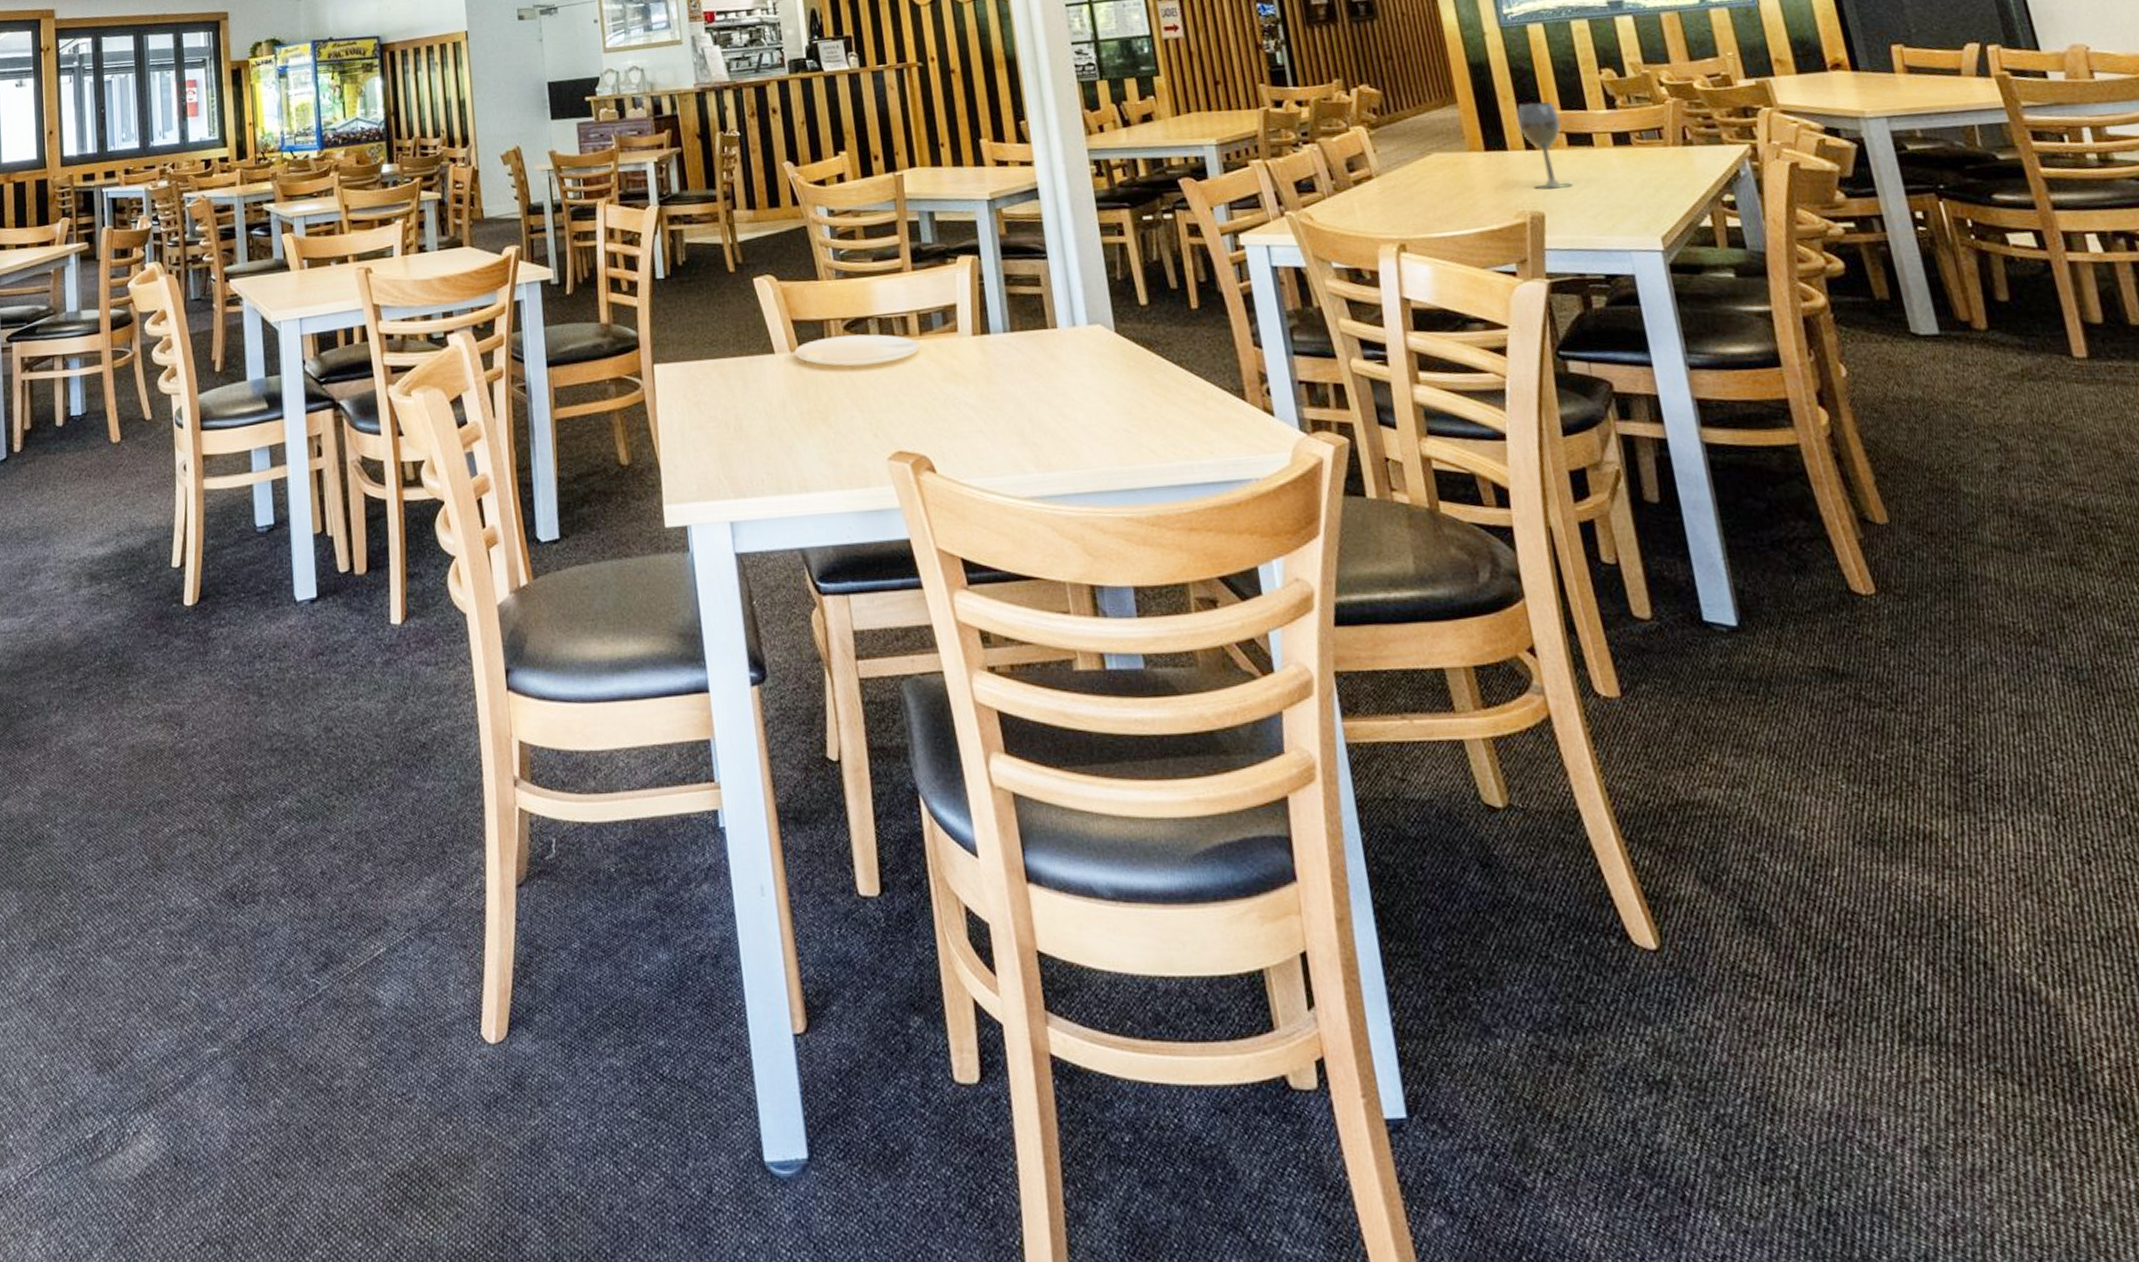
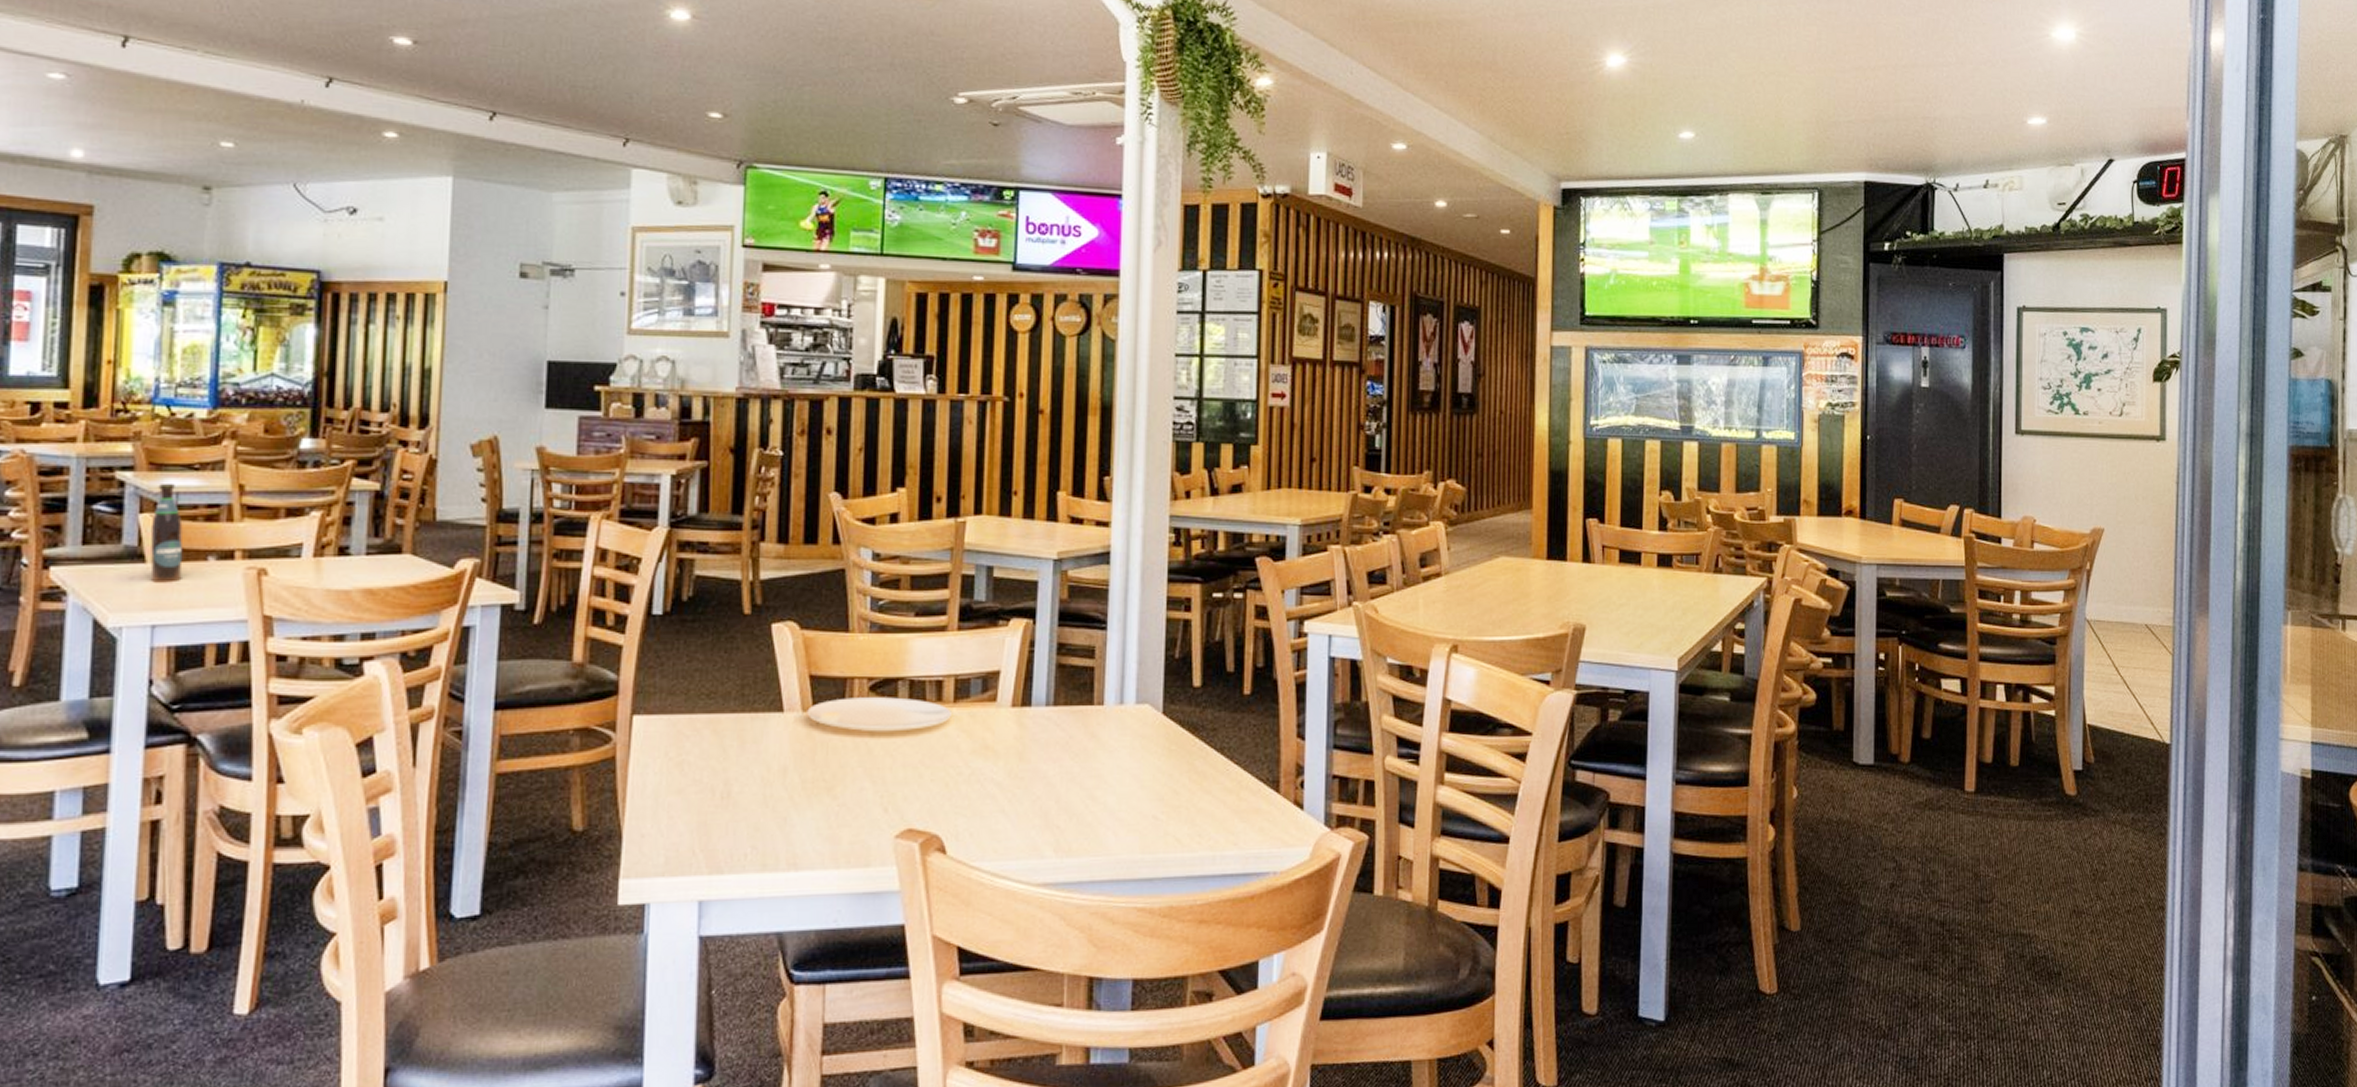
bottle: none [290,208,315,286] -> present [150,482,183,583]
wine glass: present [1516,101,1572,190] -> none [1580,516,1617,604]

